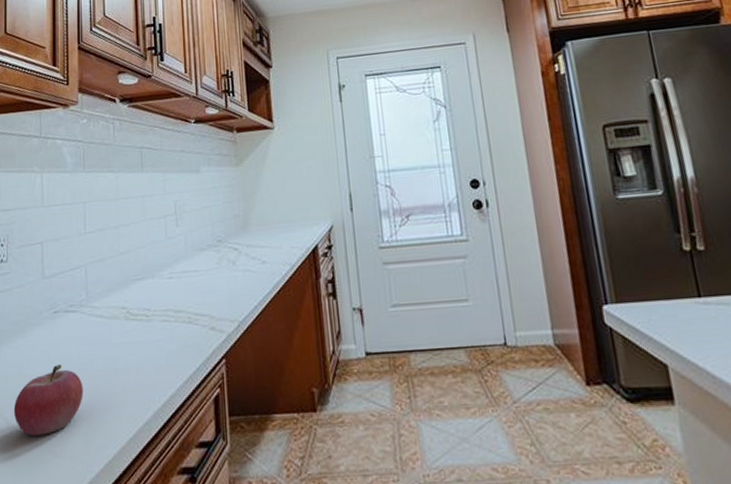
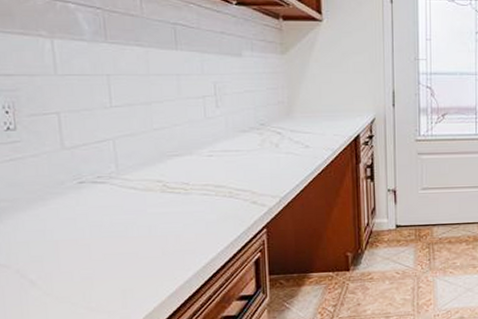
fruit: present [13,363,83,436] -> none [38,230,118,294]

